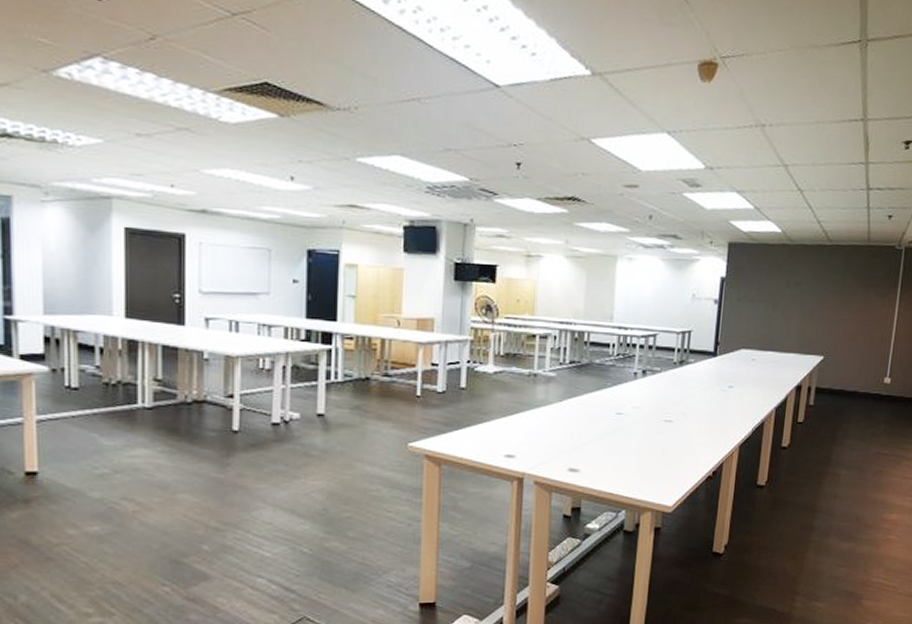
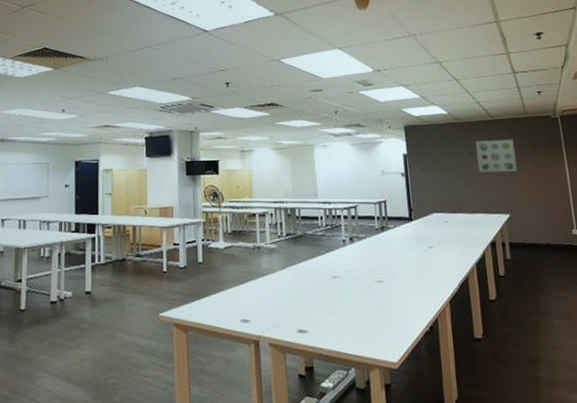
wall art: none [801,268,849,309] -> present [475,139,518,173]

